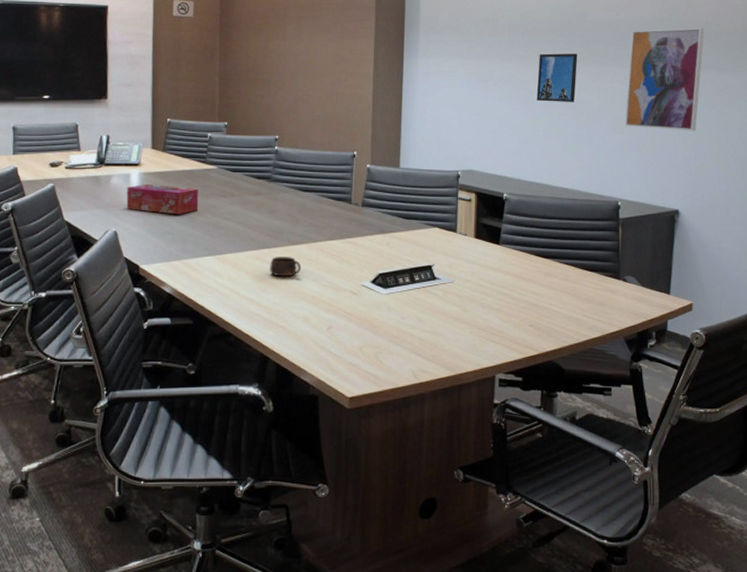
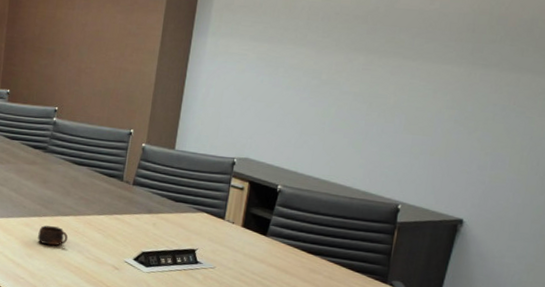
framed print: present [536,53,578,102] -> none [327,41,380,96]
wall art: present [624,27,705,131] -> none [418,21,529,138]

